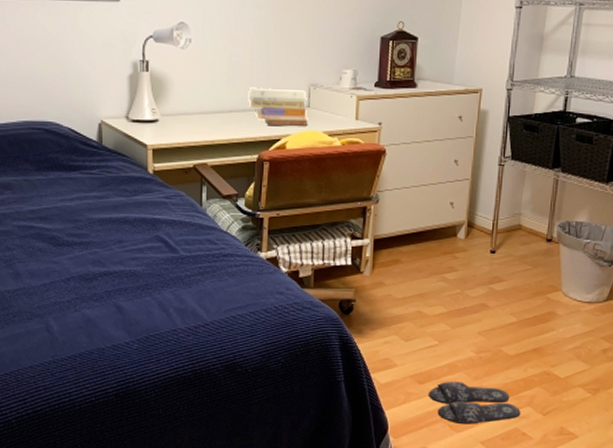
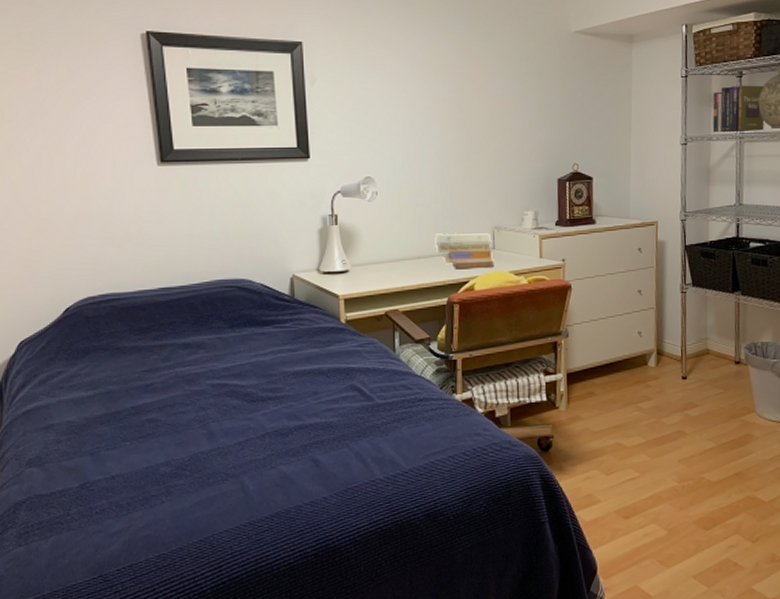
slippers: present [429,382,521,425] -> none [635,513,730,559]

